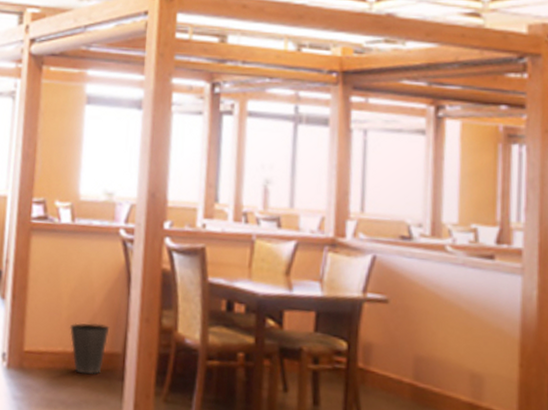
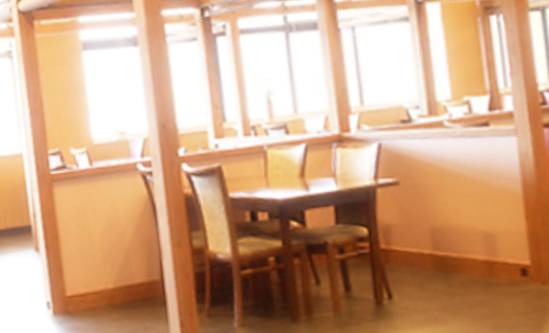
waste basket: present [70,323,110,375] -> none [106,256,145,307]

